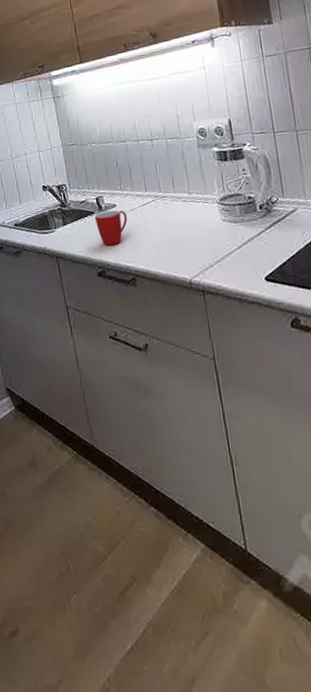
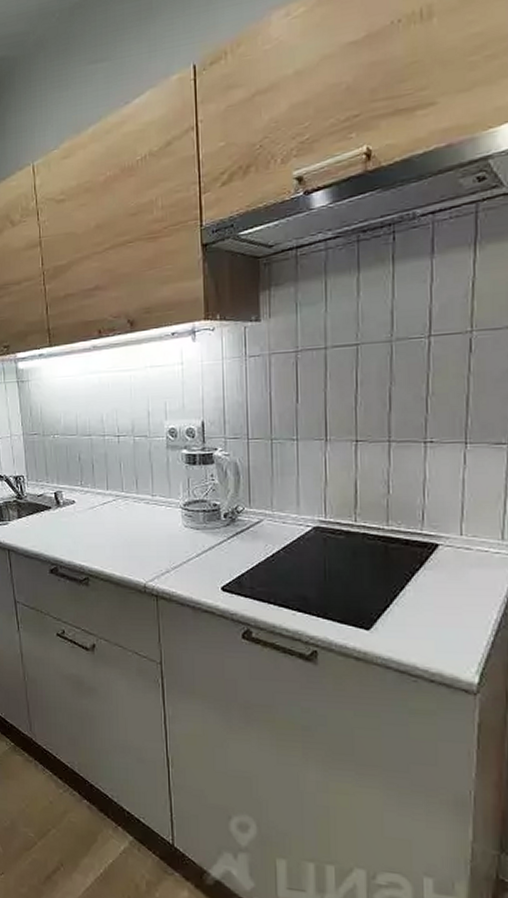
mug: present [94,209,128,246] -> none [51,506,86,543]

